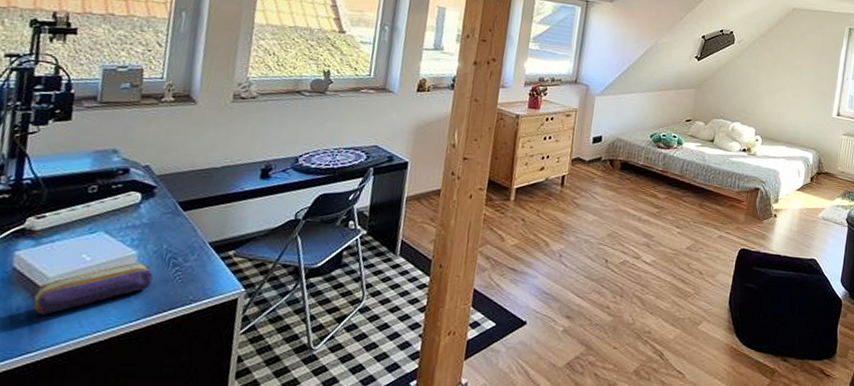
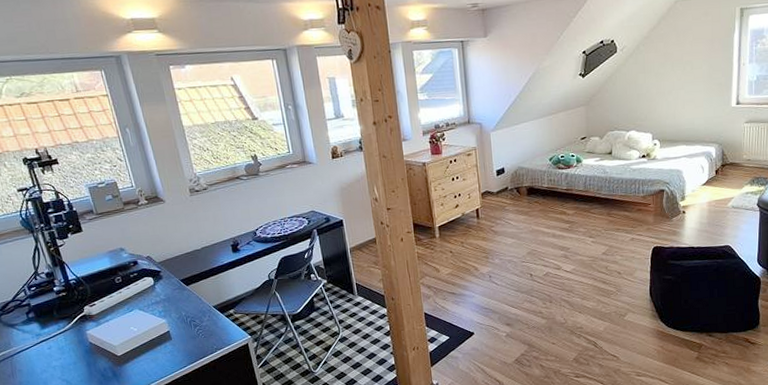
pencil case: present [33,262,154,315] -> none [111,327,185,371]

